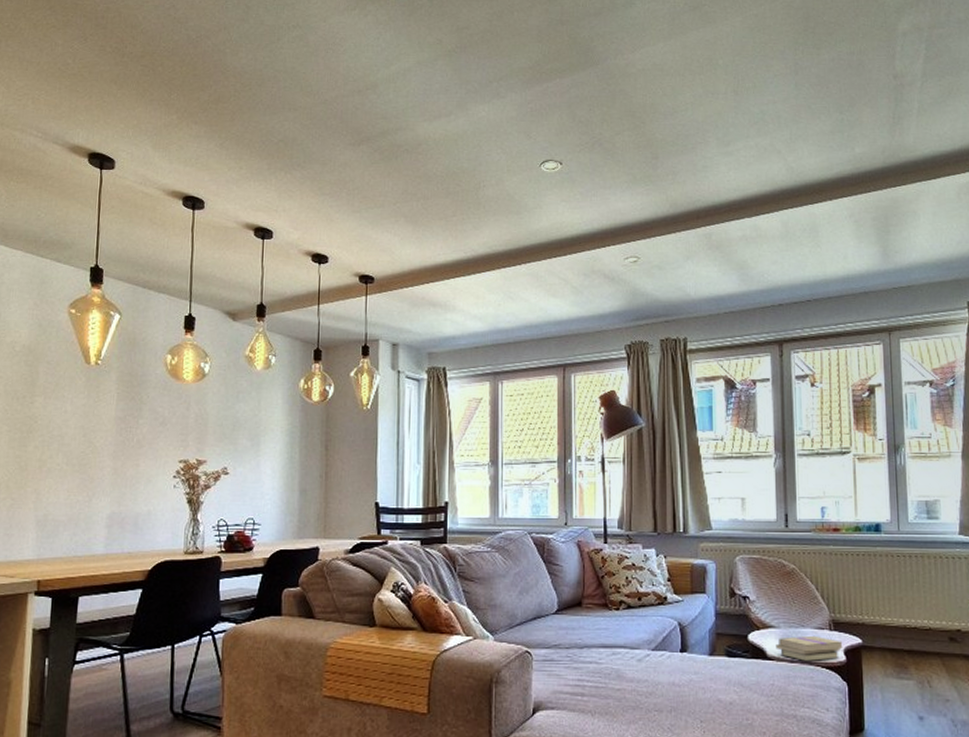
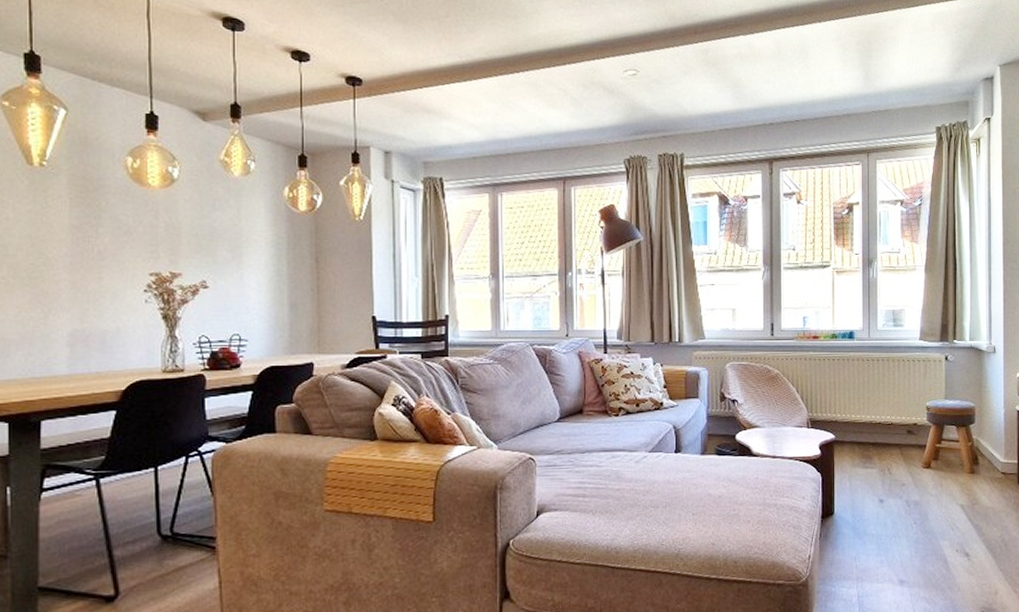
books: present [776,635,843,662] -> none [760,433,819,457]

